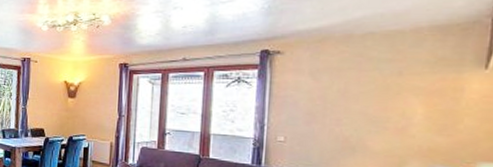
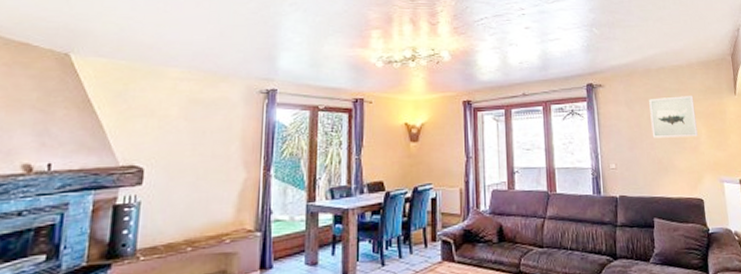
wall art: none [340,67,414,117] -> present [649,96,698,138]

